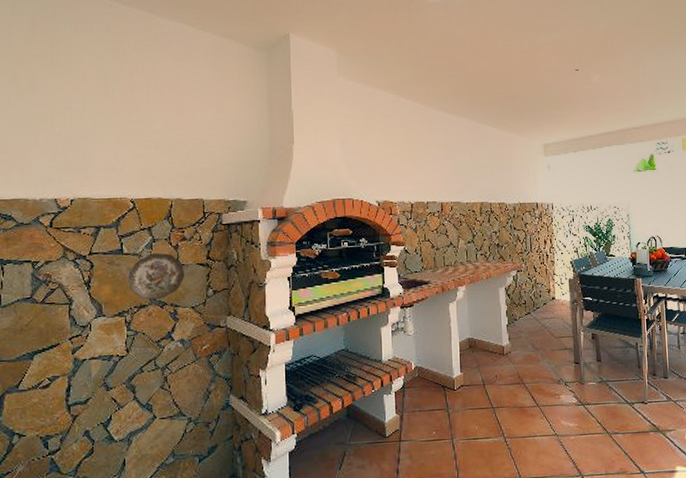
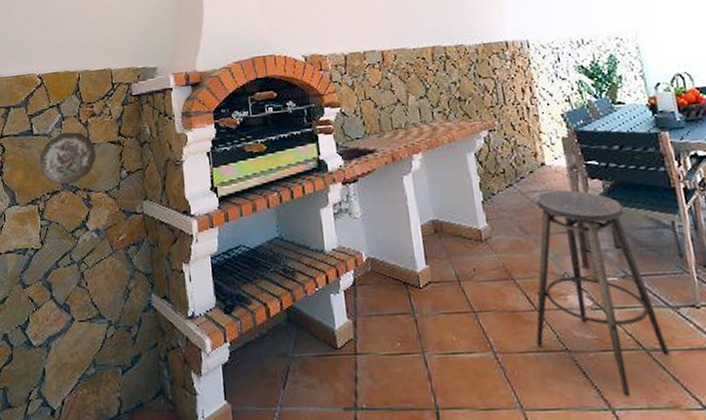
stool: none [535,318,624,467] -> present [536,190,670,398]

